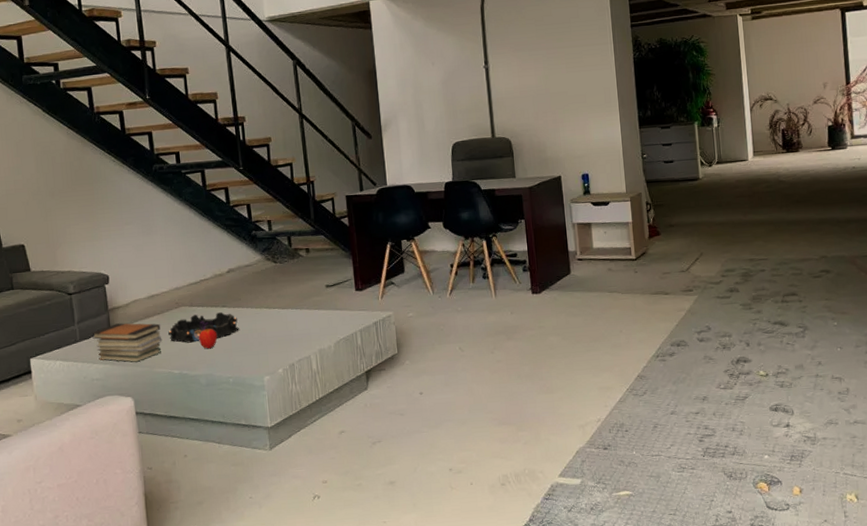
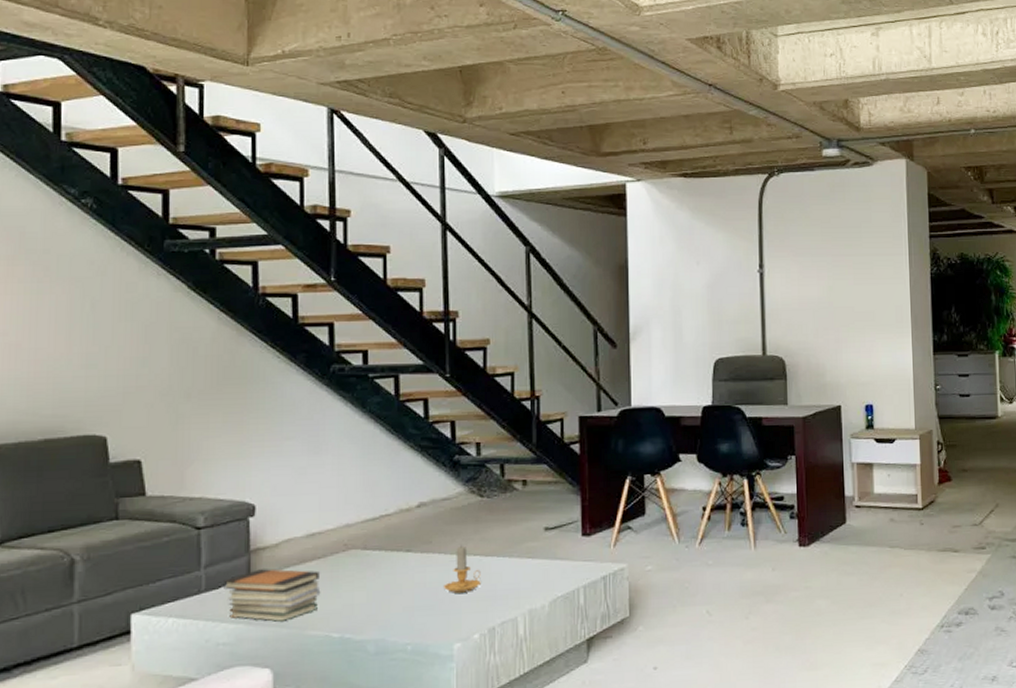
decorative bowl: present [168,312,239,343] -> none [330,558,426,598]
apple: present [199,328,218,349] -> none [371,578,396,606]
candle: none [252,301,281,338] -> present [443,545,481,593]

